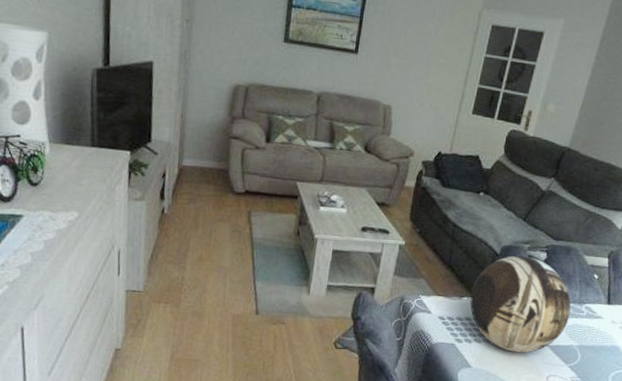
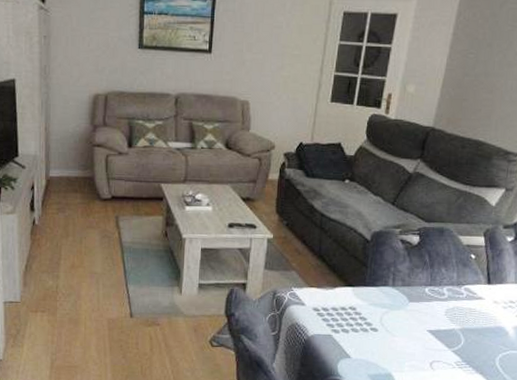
decorative bowl: present [470,255,571,353] -> none [344,240,450,340]

